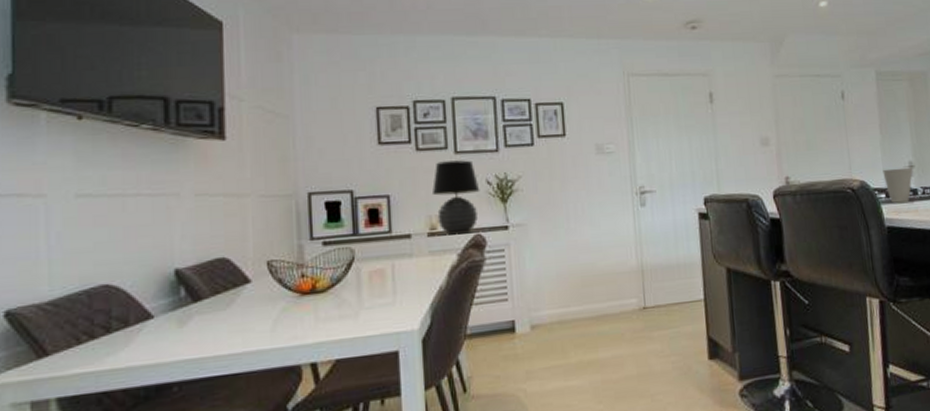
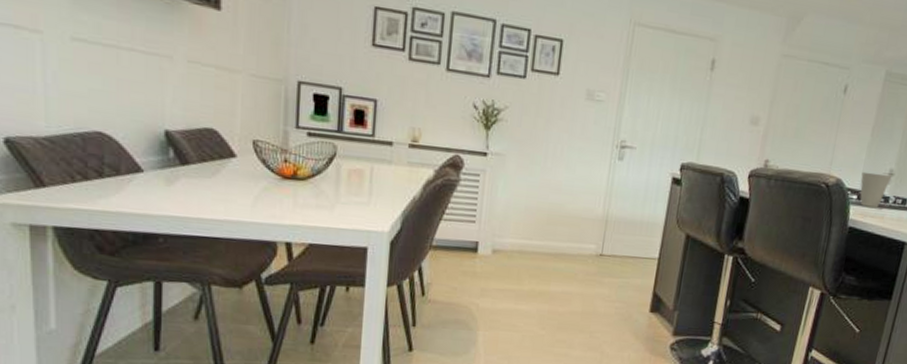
table lamp: present [432,160,480,235] -> none [419,76,466,153]

